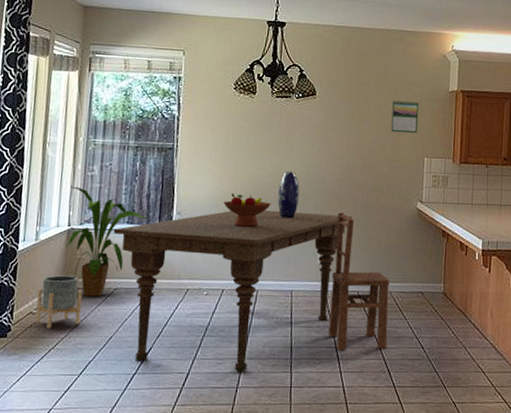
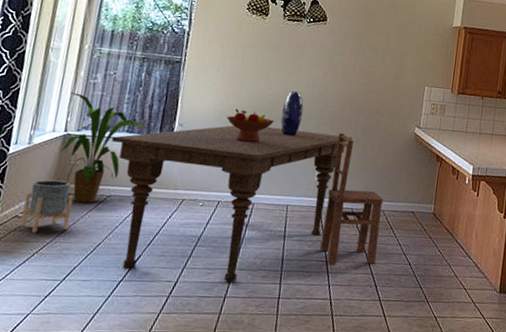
calendar: present [391,99,420,134] -> none [395,31,425,64]

